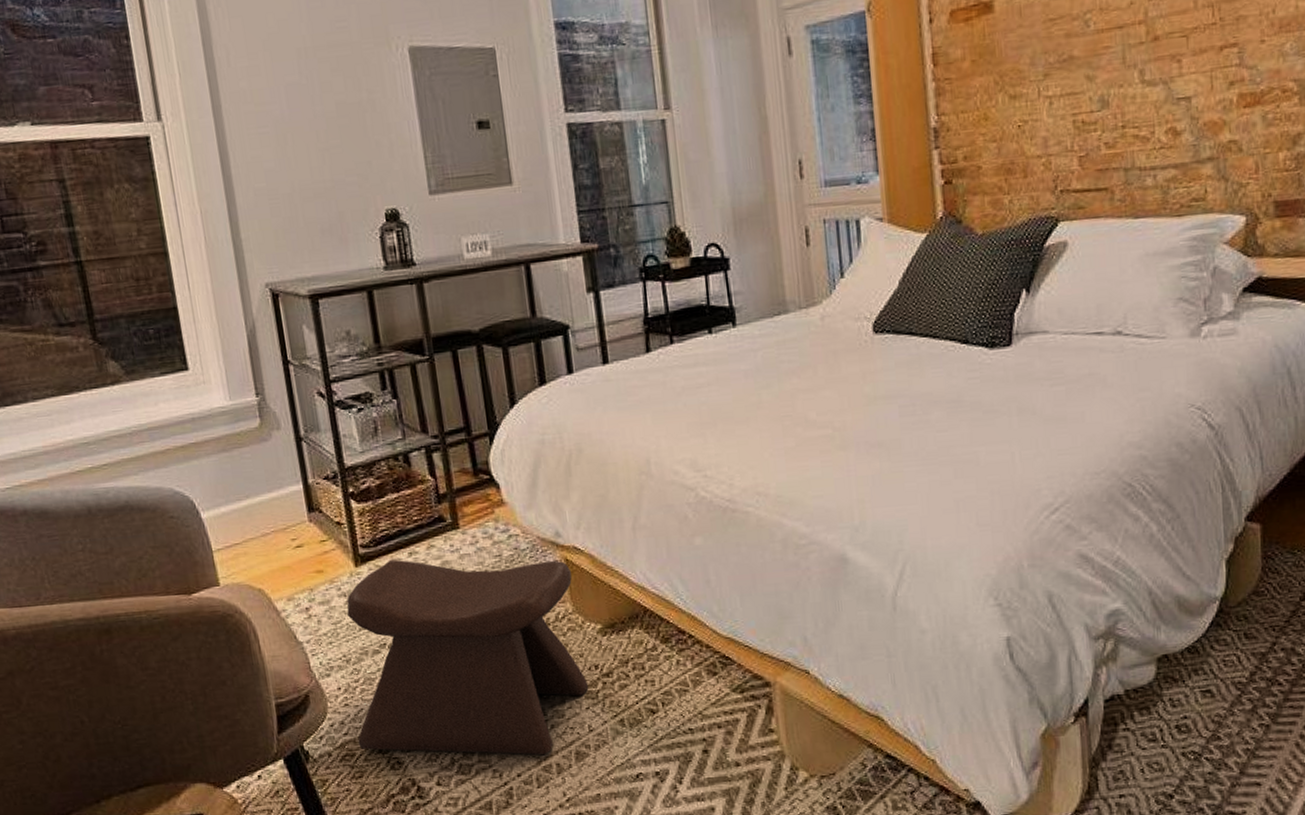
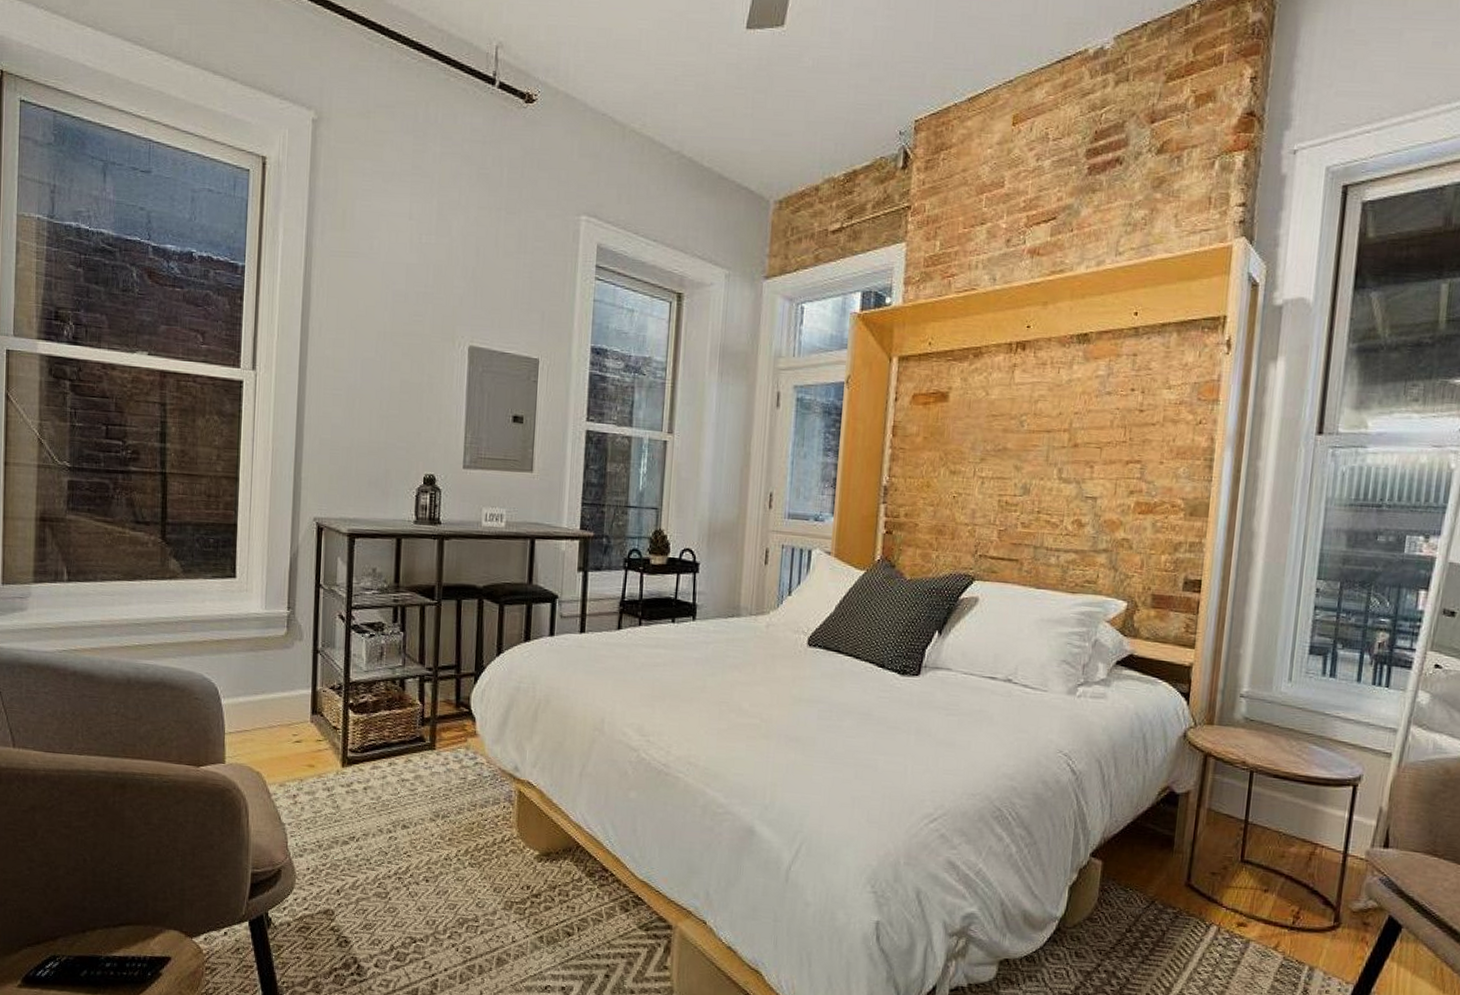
stool: present [346,560,589,756] -> none [315,767,523,956]

